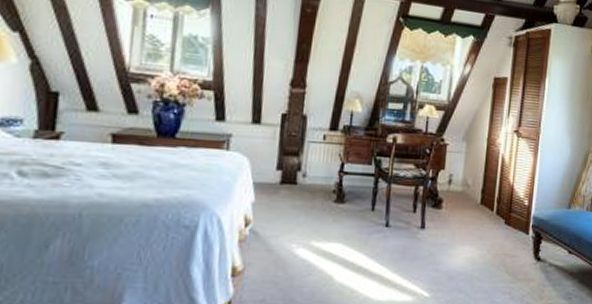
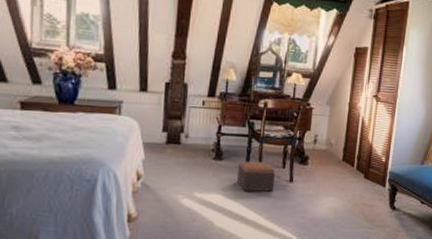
footstool: none [360,204,406,240] -> present [236,161,276,192]

